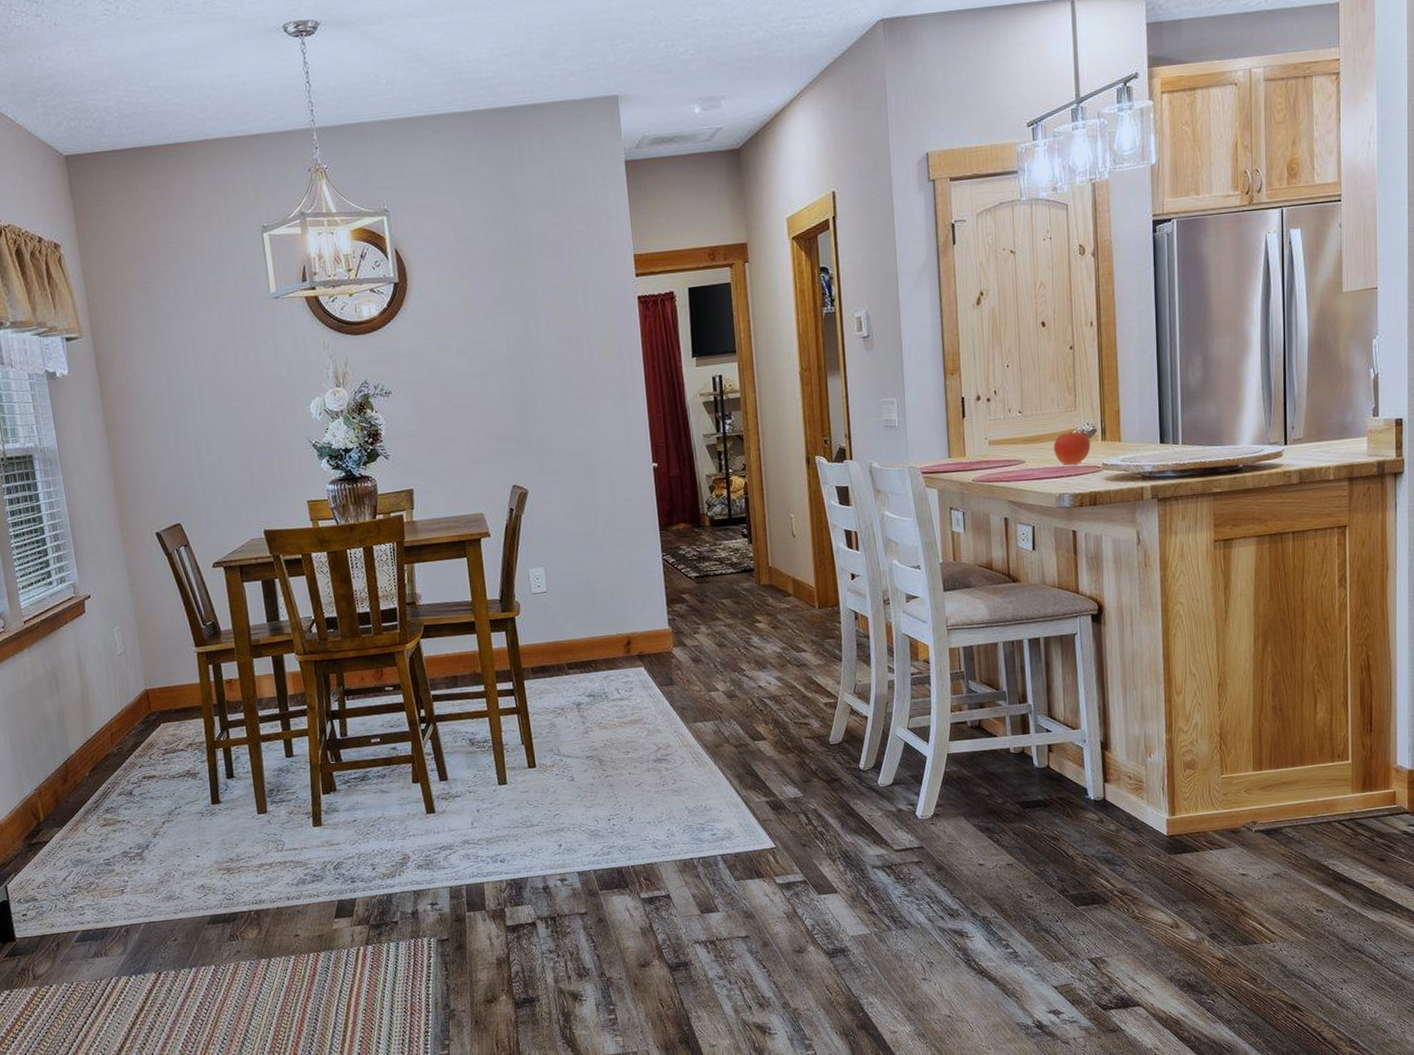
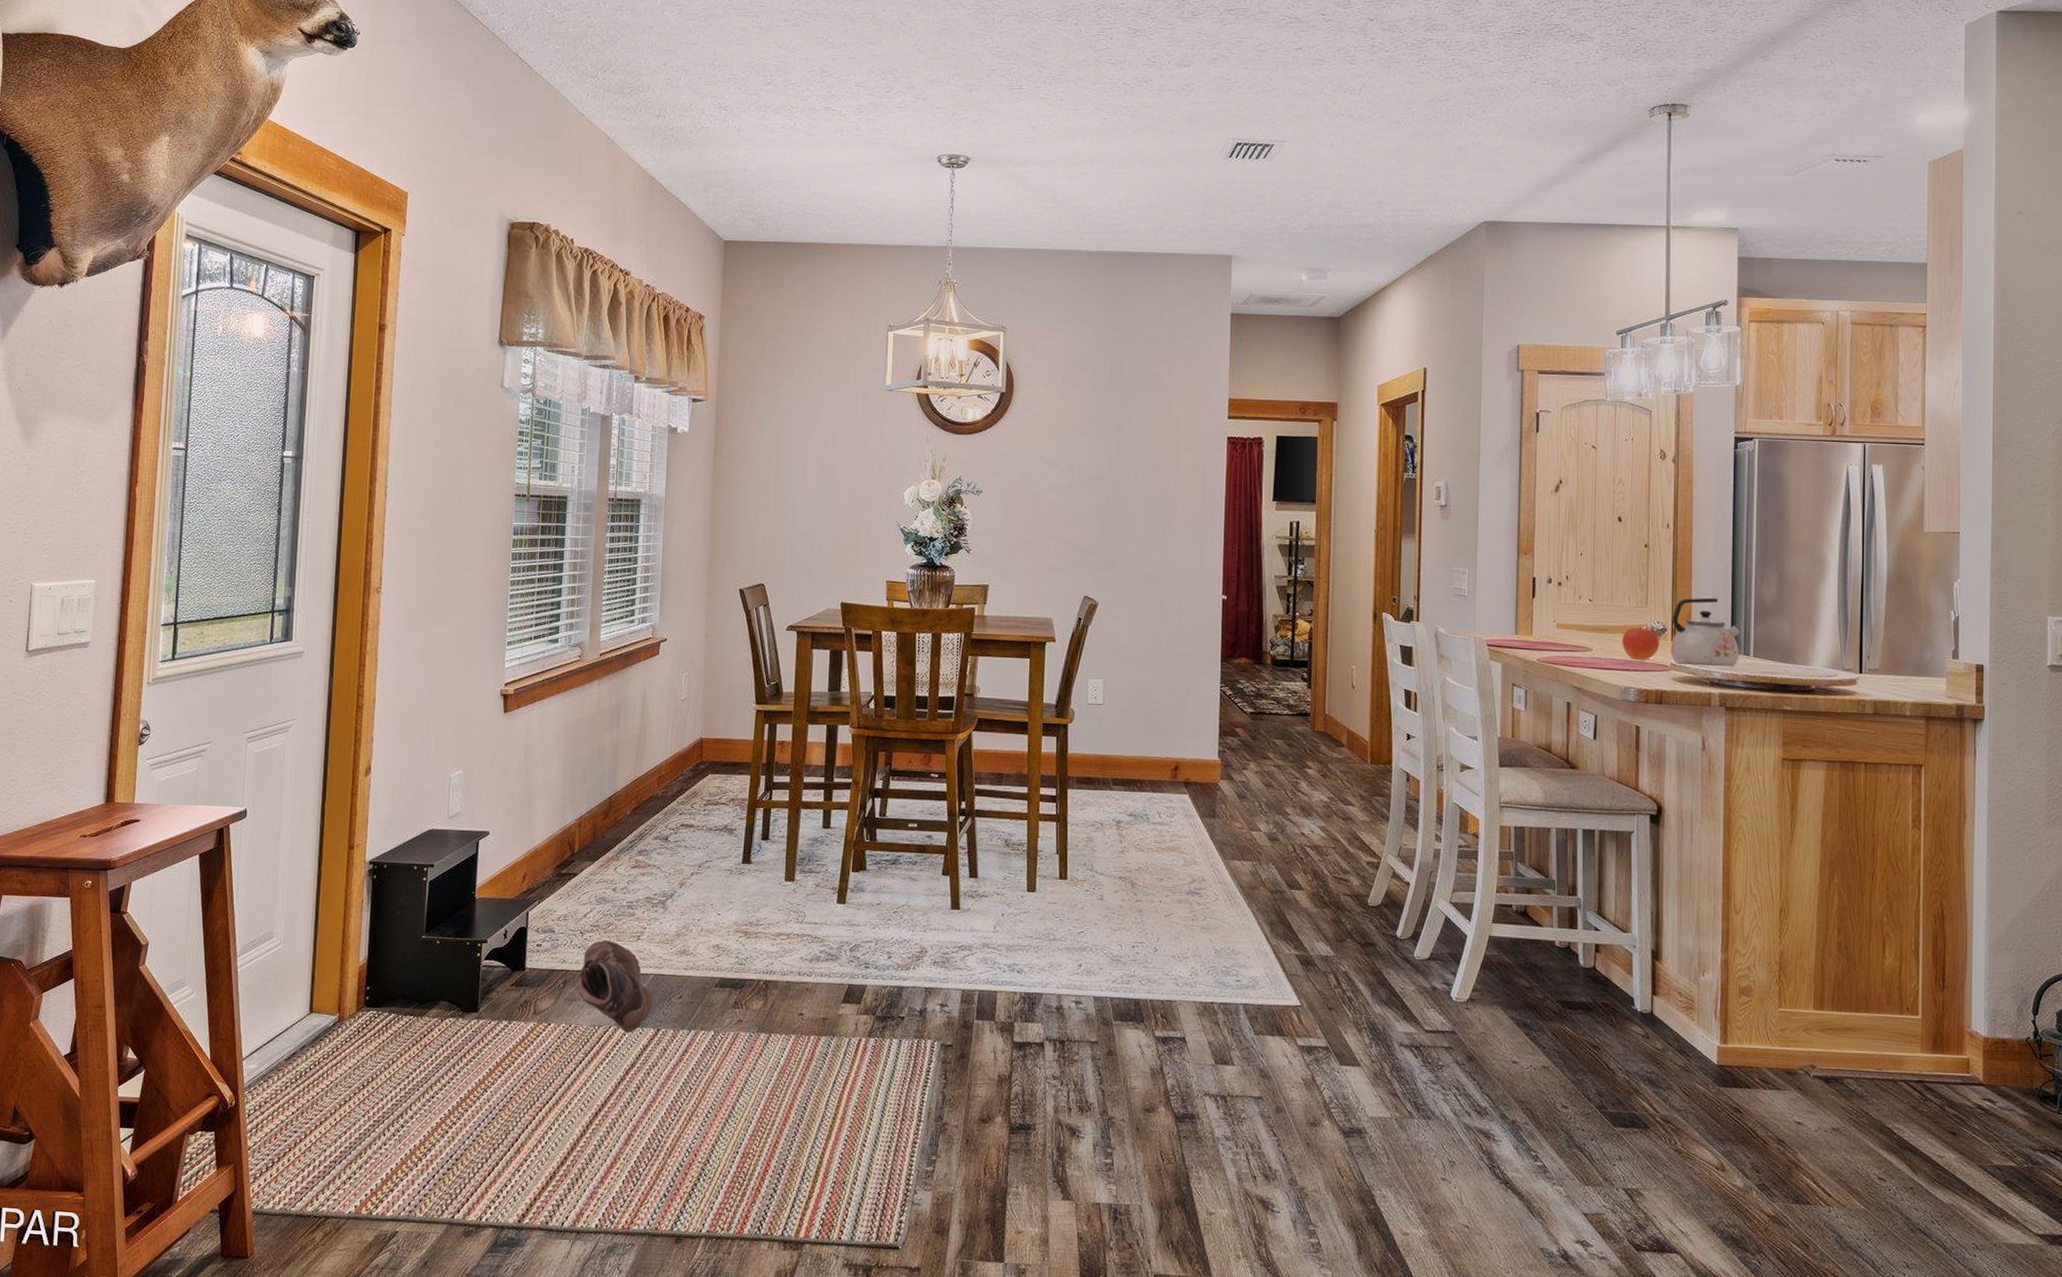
boot: none [70,898,150,981] -> present [577,939,653,1033]
kettle: none [1101,390,1168,465] -> present [1670,597,1740,669]

